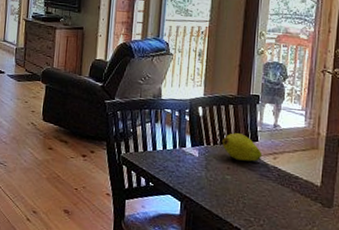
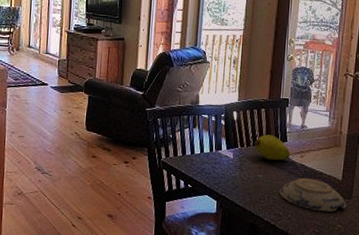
decorative bowl: none [249,181,326,222] -> present [279,177,347,213]

